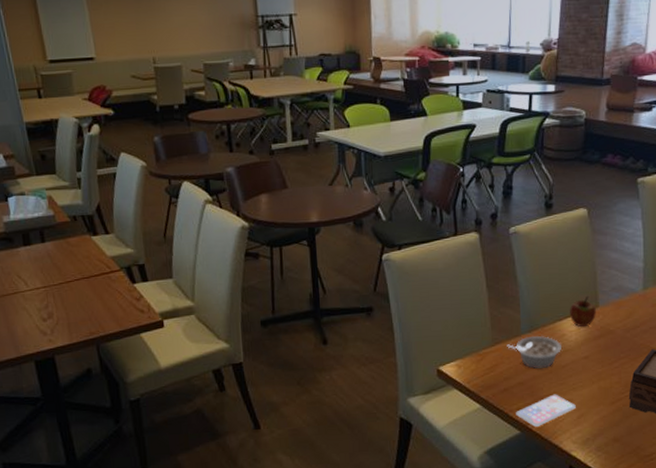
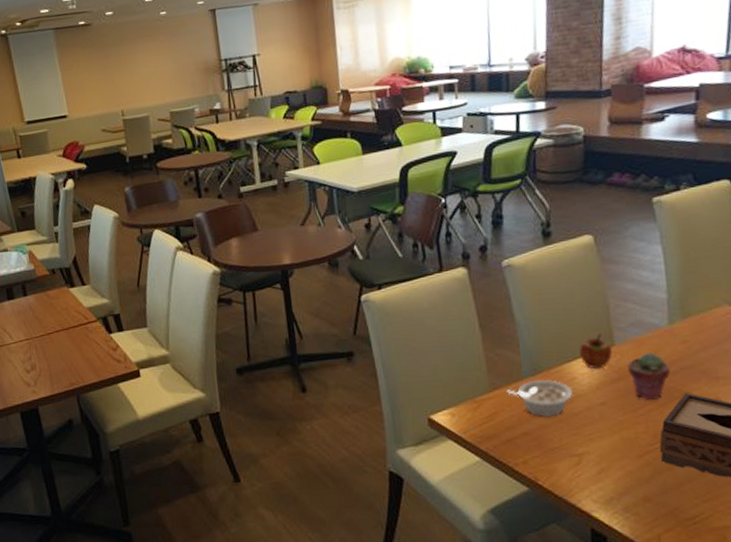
smartphone: present [516,394,576,427] -> none [522,445,594,483]
potted succulent: none [607,314,642,355] -> present [627,352,671,400]

